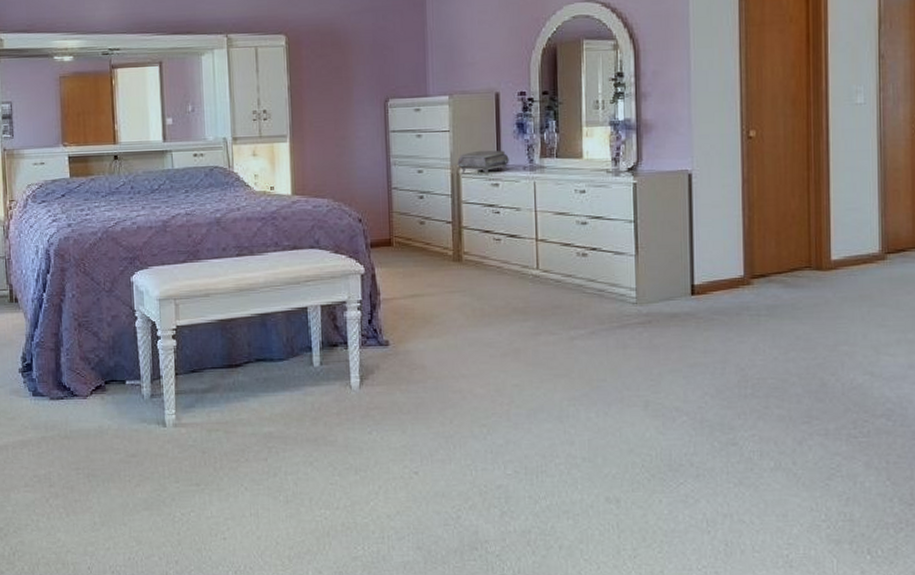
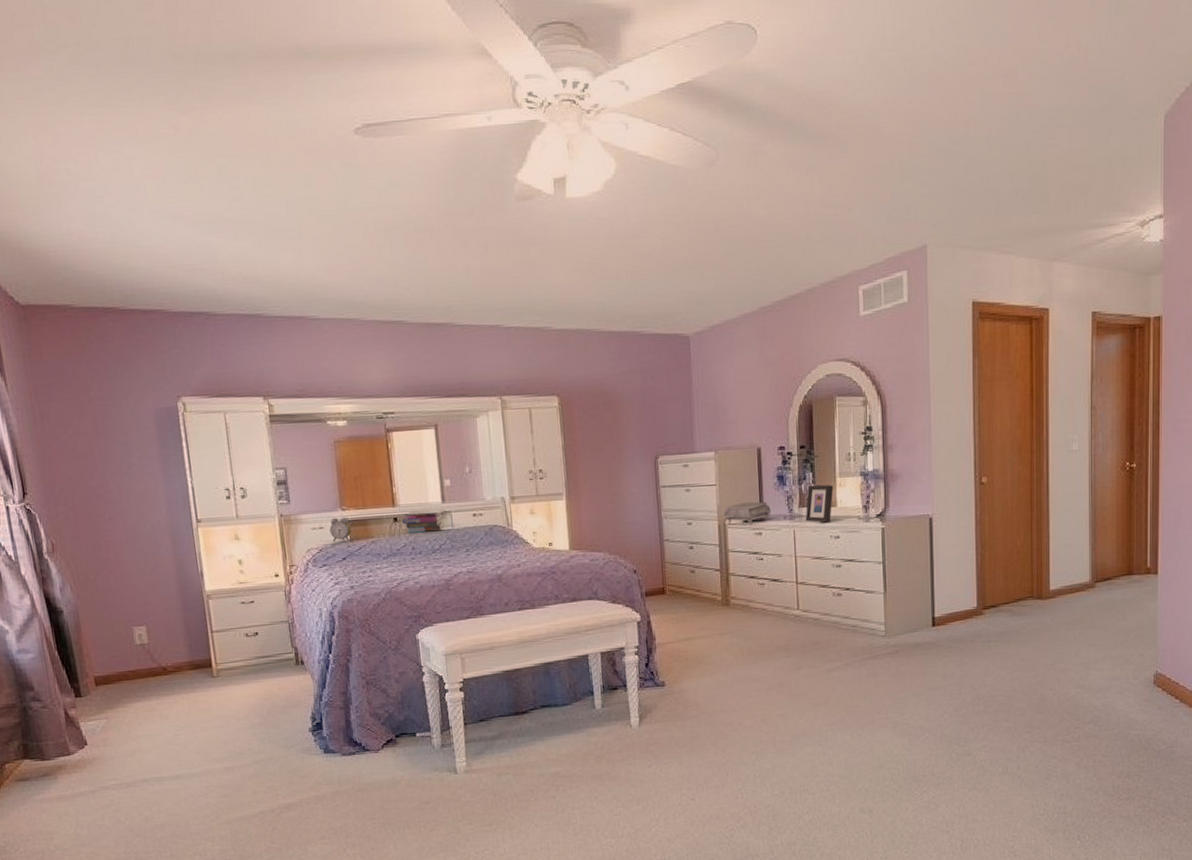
alarm clock: none [50,153,72,179] -> present [329,517,351,542]
books: none [122,148,165,172] -> present [401,509,444,533]
picture frame: none [547,134,580,175] -> present [805,484,834,523]

